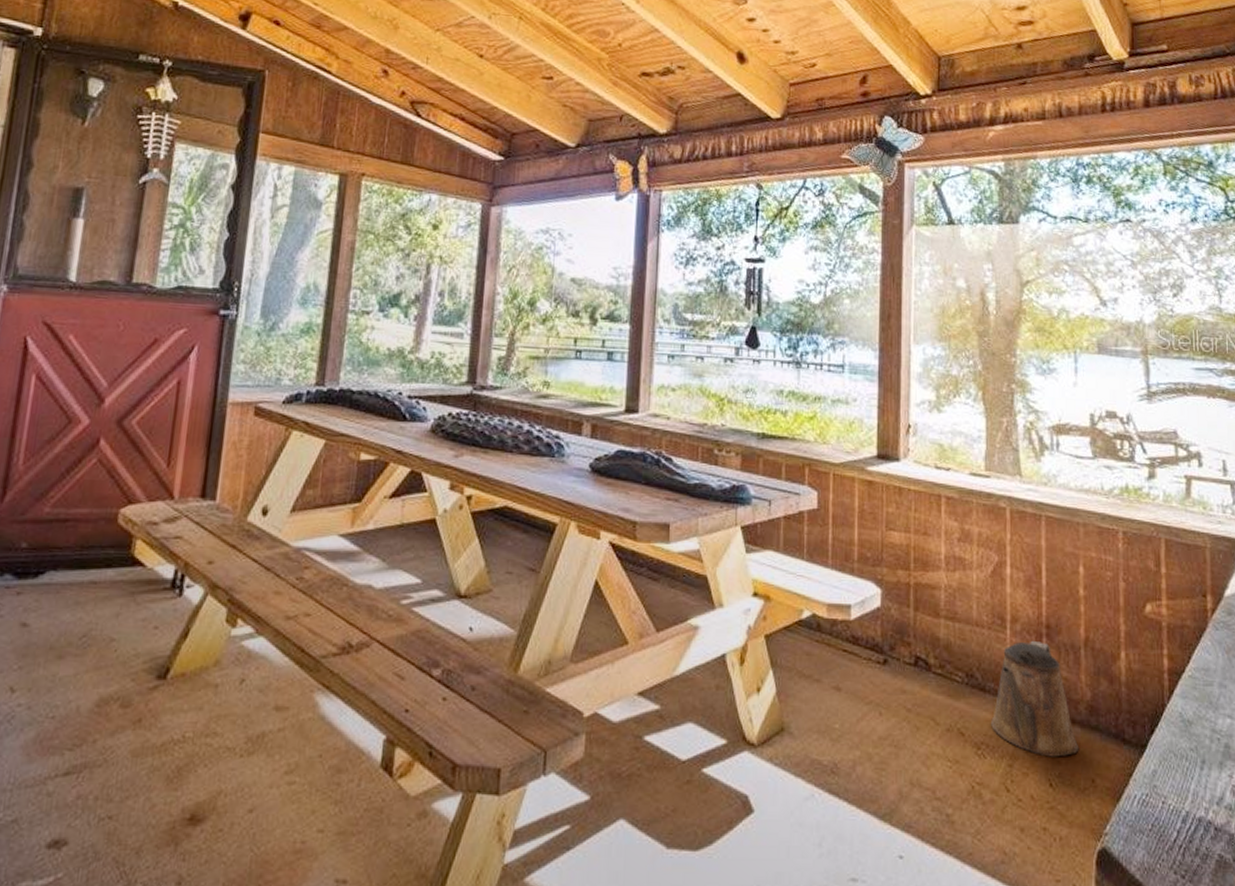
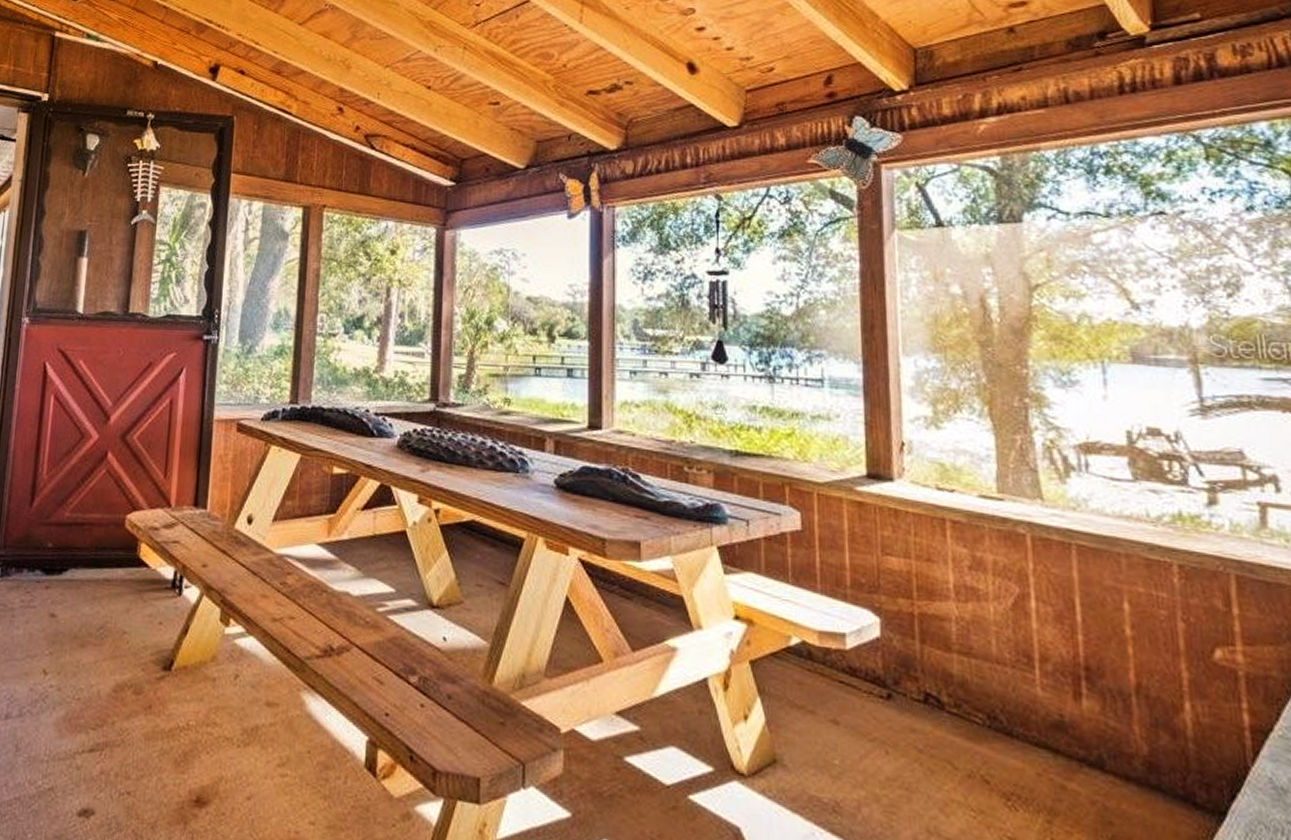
watering can: present [991,640,1079,757] -> none [1022,682,1137,817]

